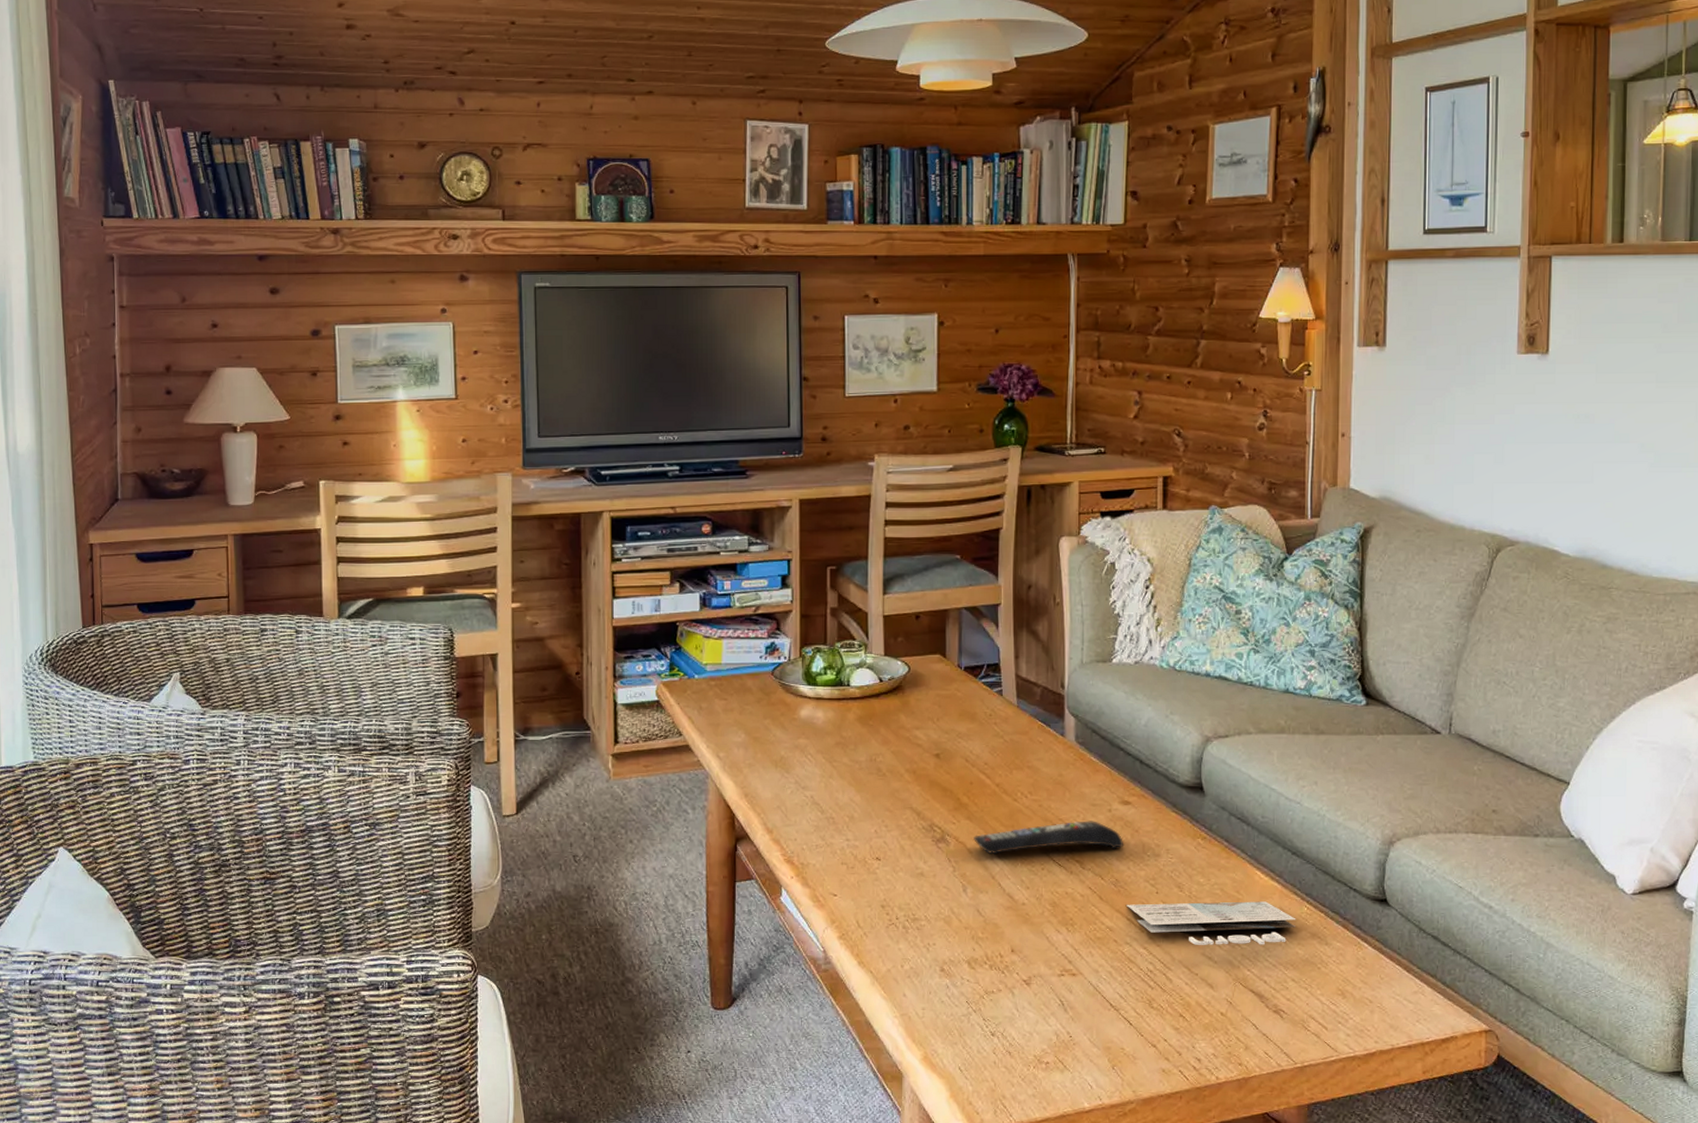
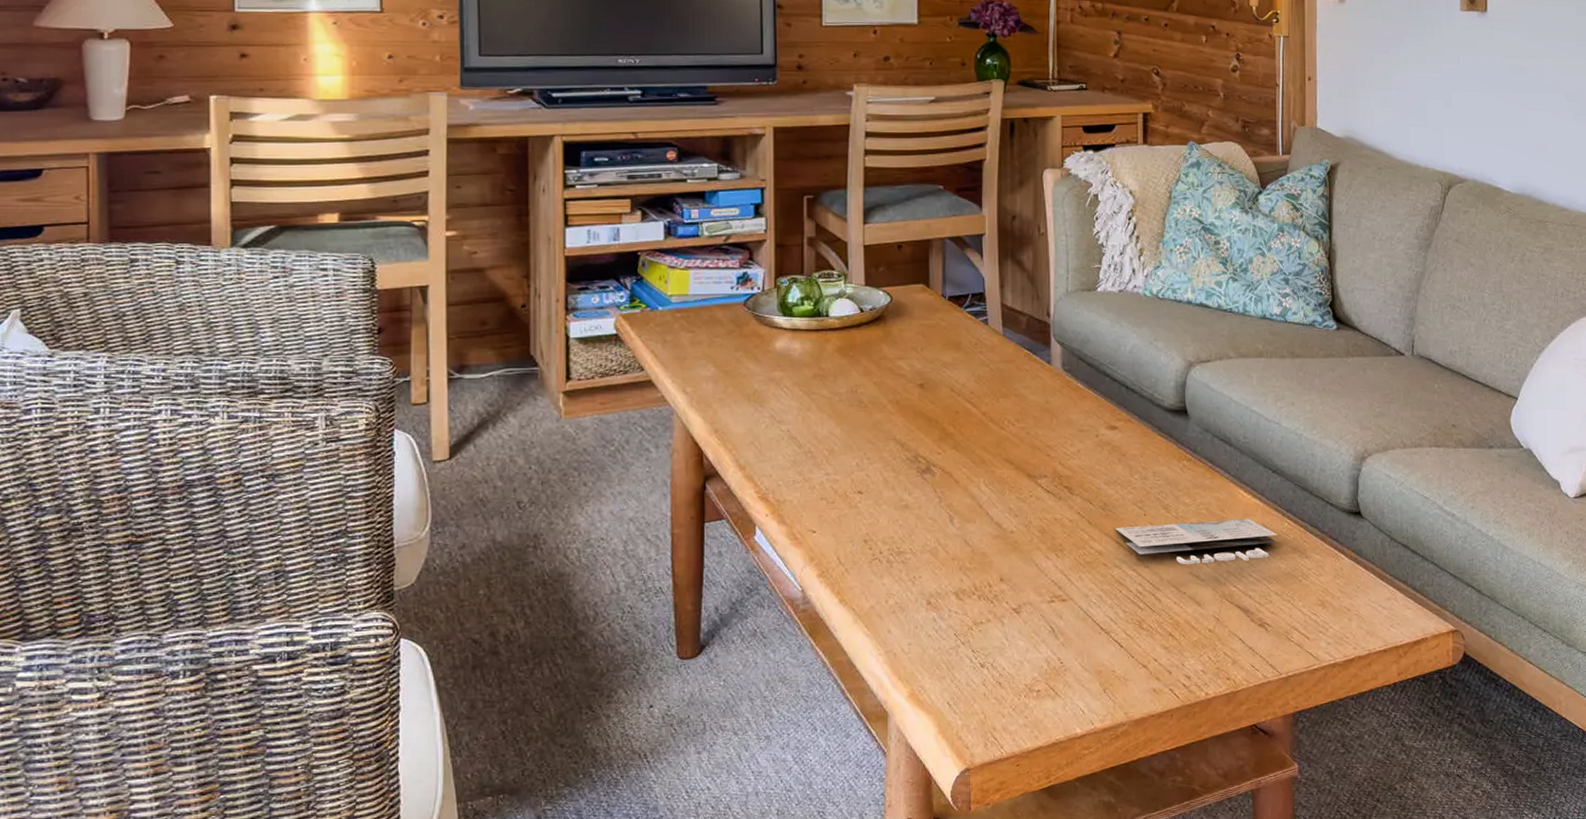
remote control: present [974,821,1125,855] -> none [960,446,1112,484]

